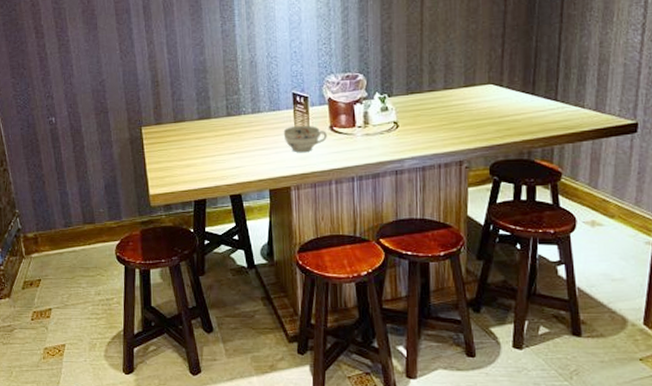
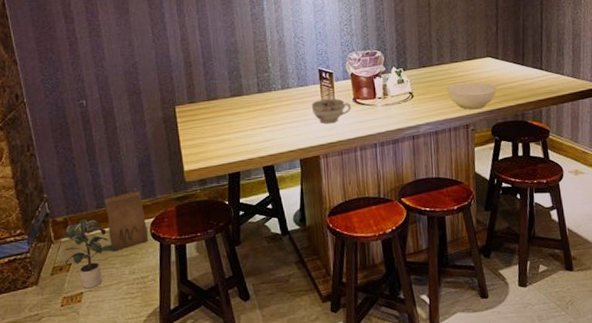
potted plant: none [30,236,85,306] -> present [60,218,118,289]
paper bag: none [72,212,113,271] -> present [105,191,148,251]
bowl: none [438,112,499,144] -> present [447,81,497,110]

